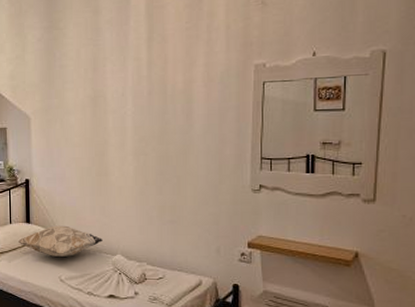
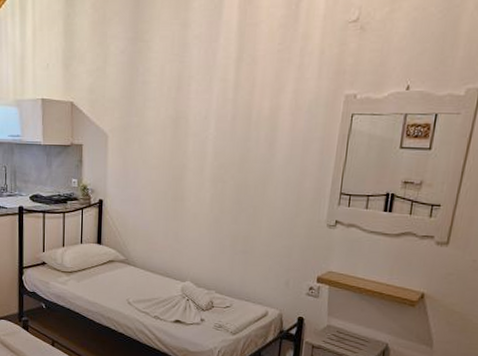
decorative pillow: present [18,225,104,257] -> none [88,248,174,280]

